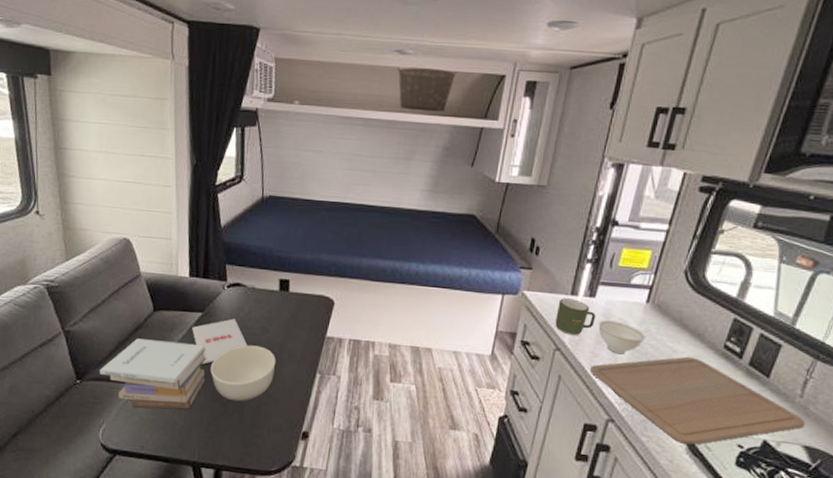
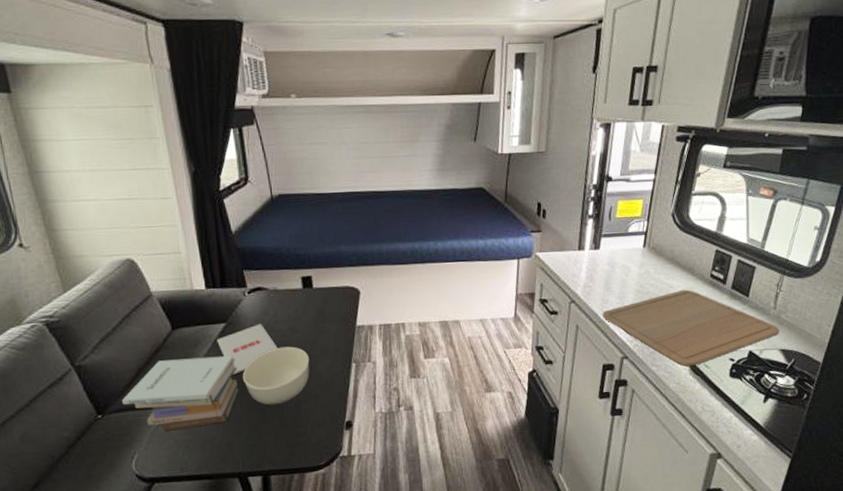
basket: present [397,67,457,112] -> none [390,49,449,93]
mug: present [555,298,596,336] -> none [567,253,603,287]
bowl: present [598,320,645,355] -> none [605,268,646,297]

